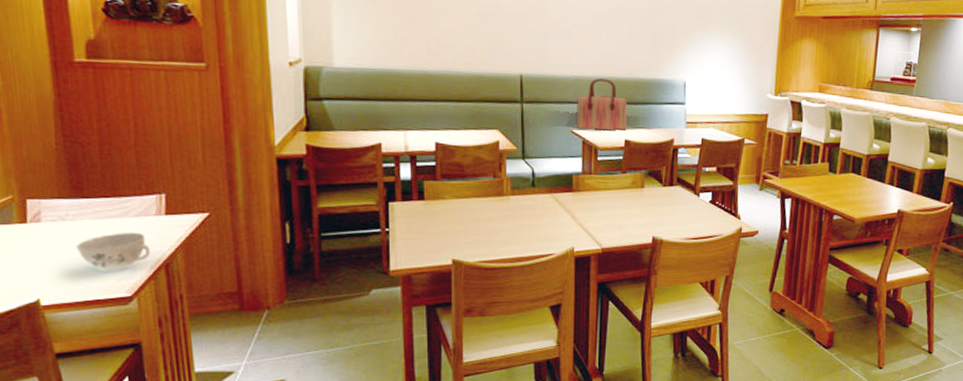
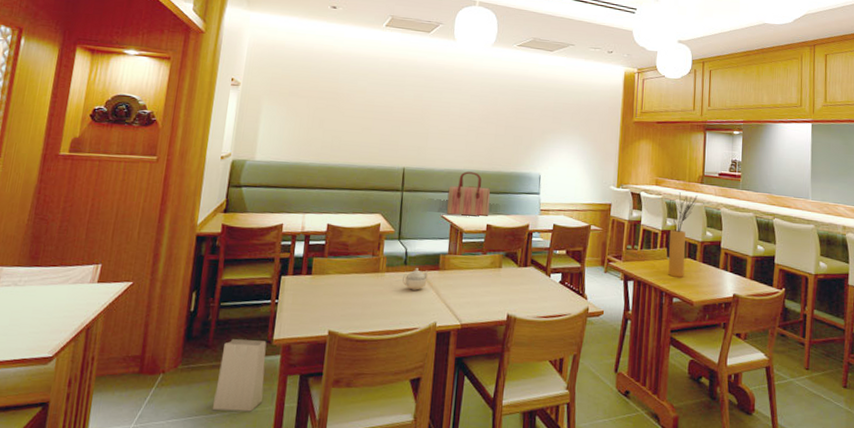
teacup: present [76,232,151,272] -> none [19,297,78,334]
shopping bag: none [331,271,388,344] -> present [212,339,267,412]
teapot: none [532,189,560,214] -> present [402,267,428,291]
vase: none [829,100,866,194] -> present [668,192,698,278]

